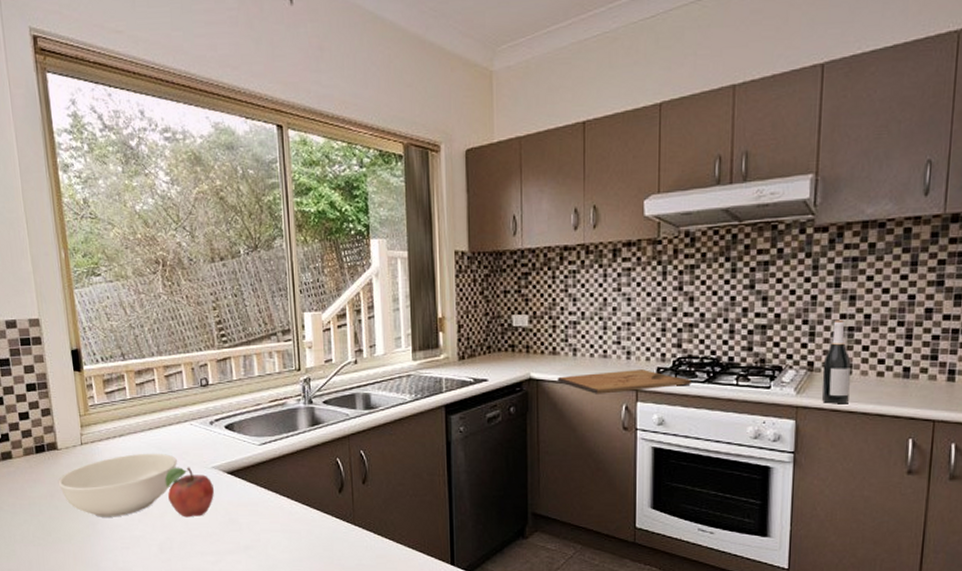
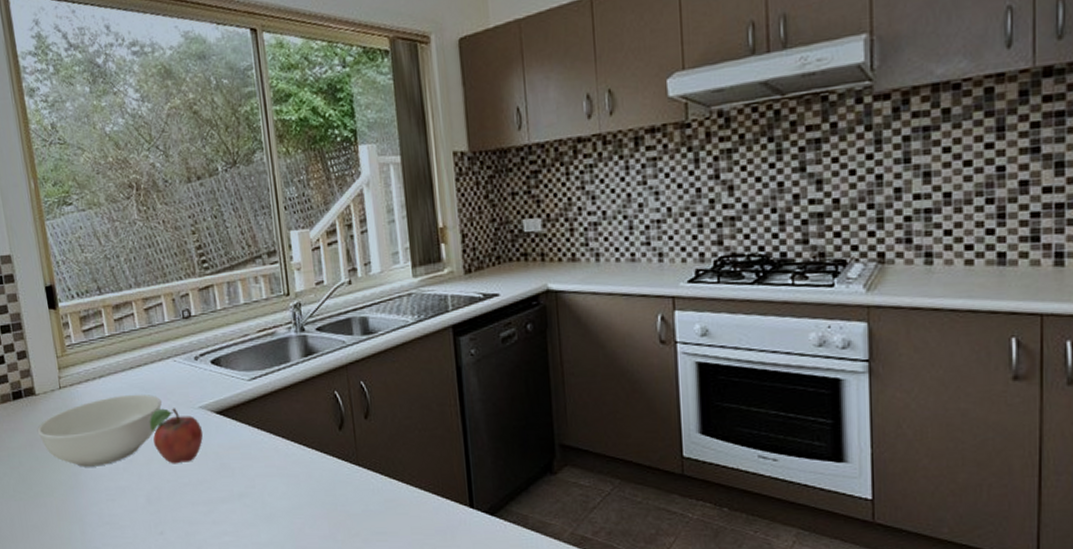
cutting board: present [557,369,691,394] -> none [578,272,738,304]
wine bottle: present [821,319,851,404] -> none [896,200,932,302]

